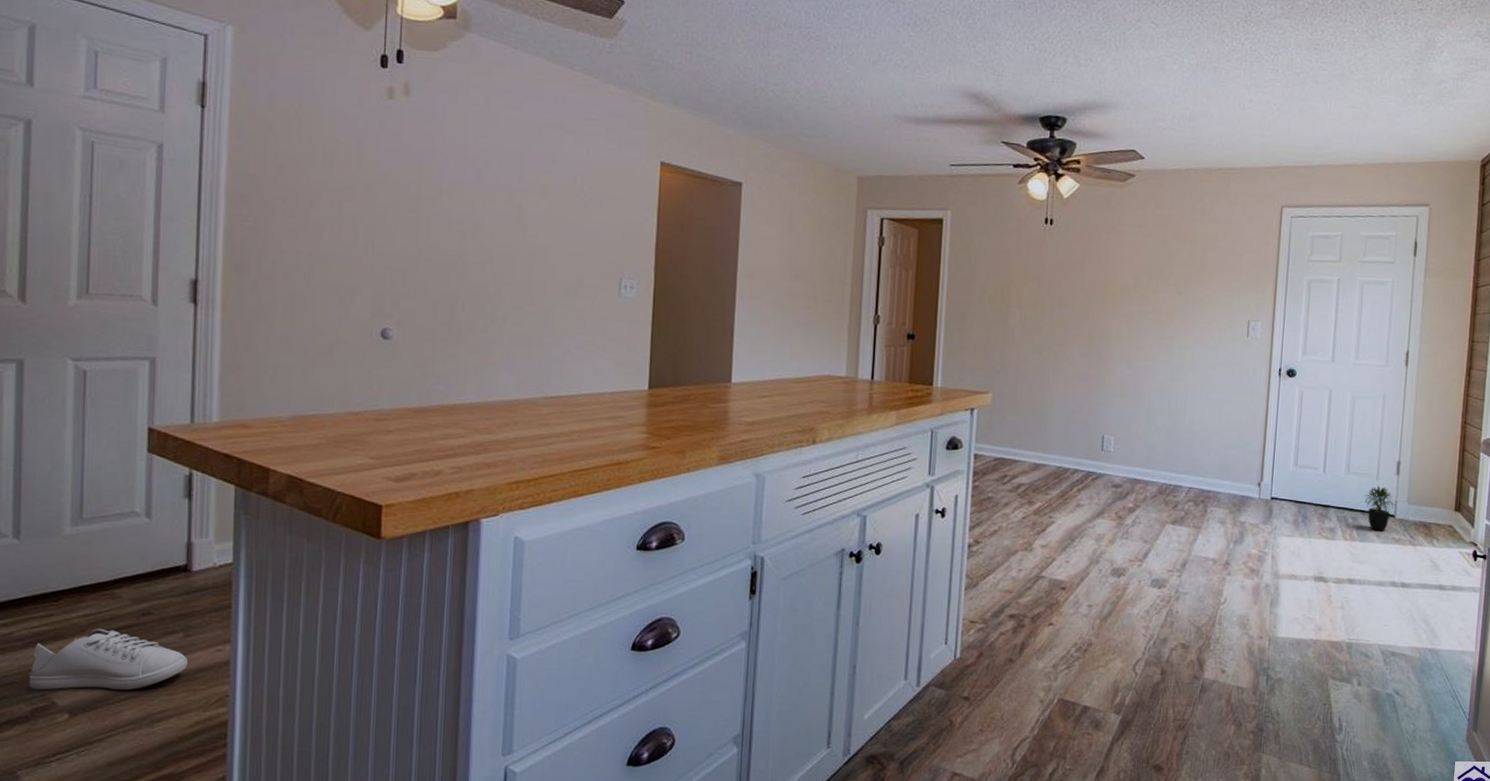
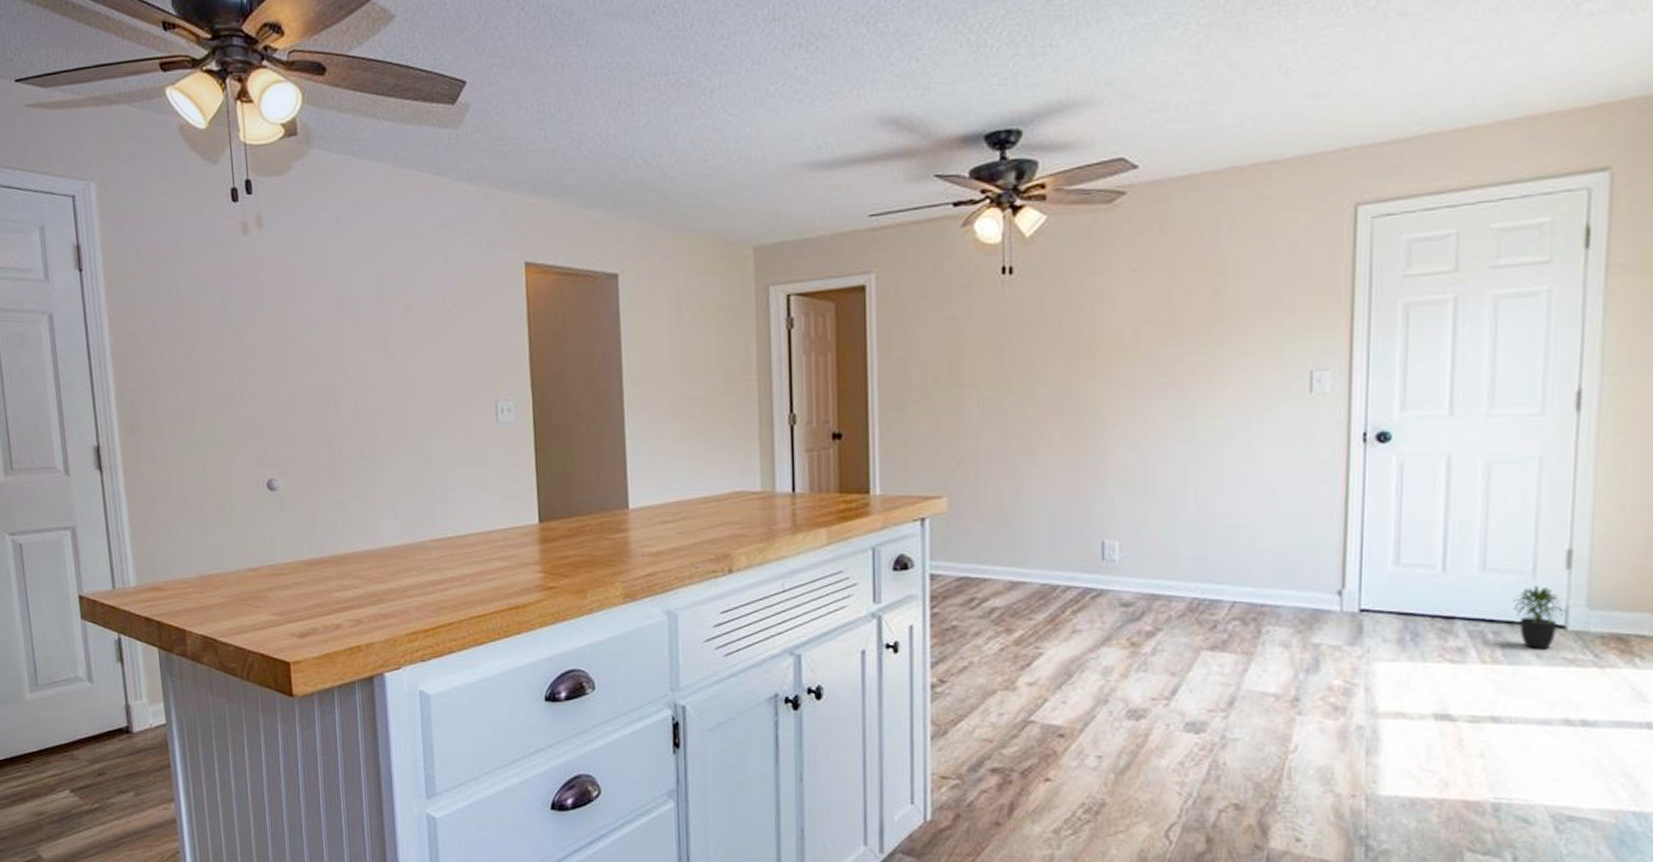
shoe: present [29,628,189,691] -> none [17,787,142,846]

